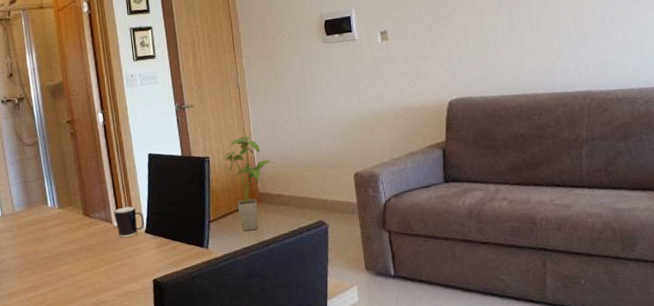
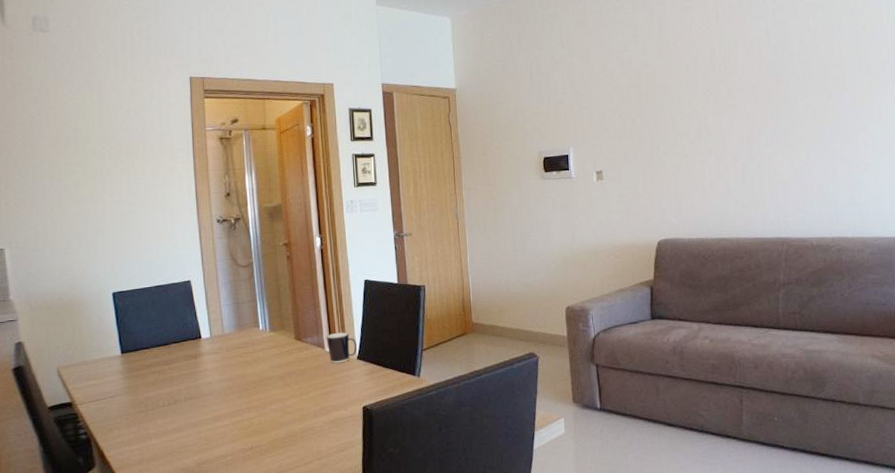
house plant: present [224,136,275,232] -> none [439,266,490,361]

